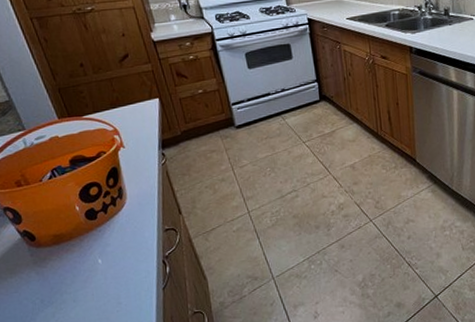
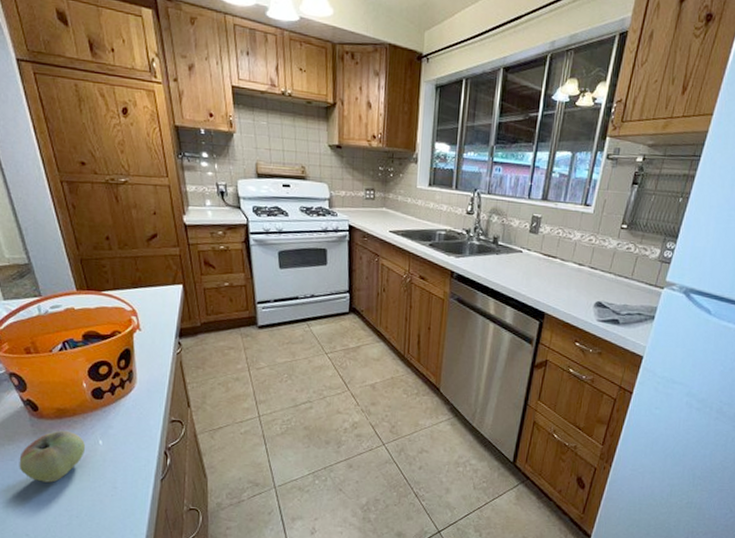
apple: none [23,255,87,309] -> present [19,430,86,483]

